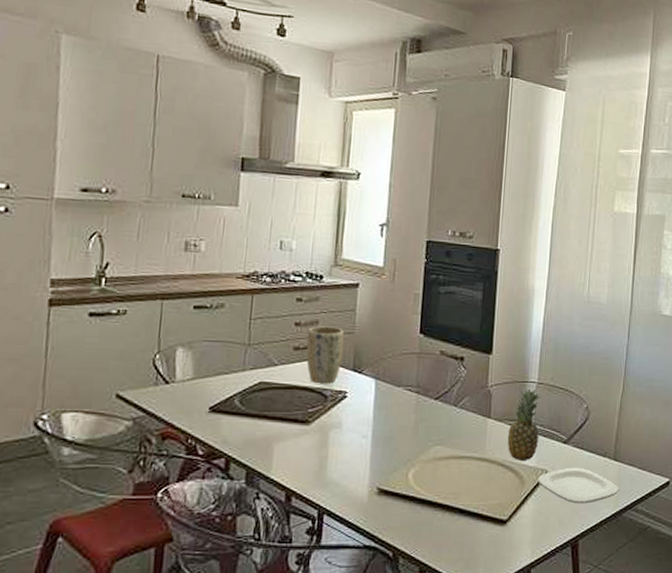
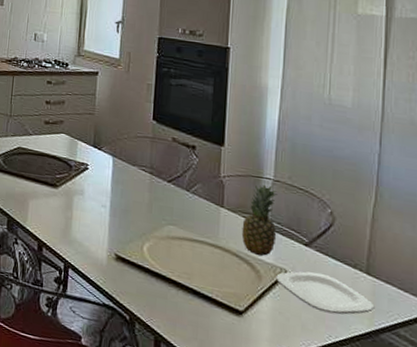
plant pot: present [306,326,344,384] -> none [55,105,86,156]

